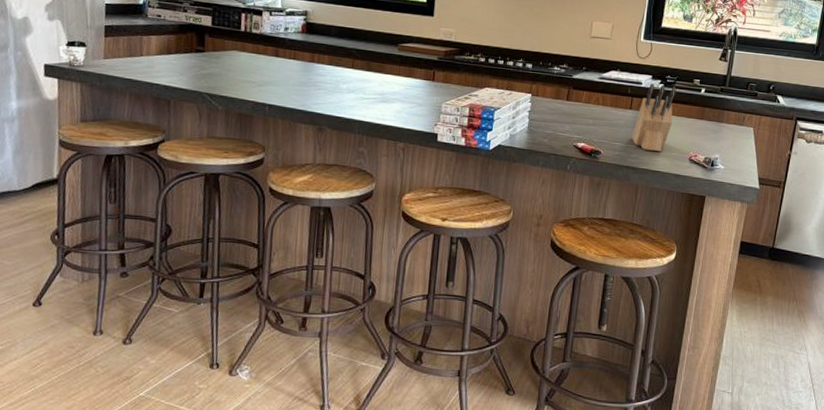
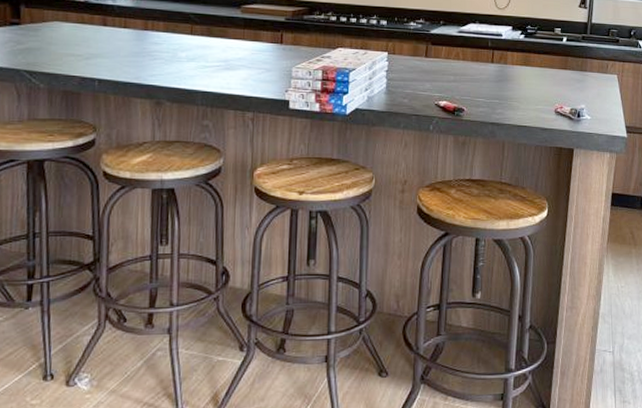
knife block: present [632,83,676,151] -> none [495,34,538,105]

